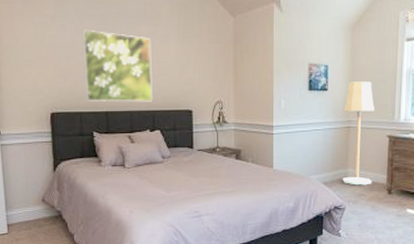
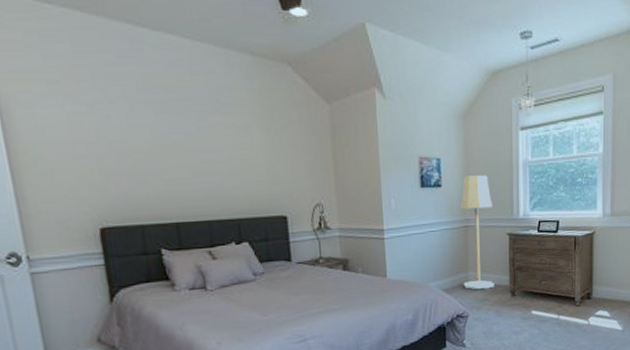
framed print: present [83,29,153,102] -> none [136,120,237,211]

